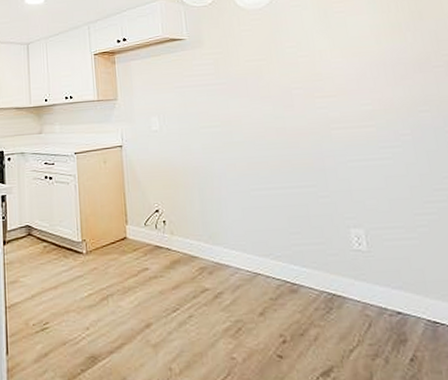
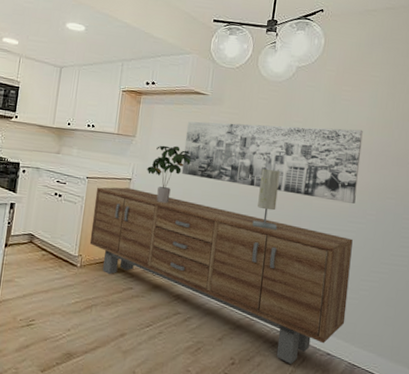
sideboard: none [87,156,409,332] -> present [89,187,353,364]
potted plant: none [136,100,182,166] -> present [147,145,191,203]
wall art: none [169,41,382,131] -> present [181,121,363,204]
table lamp: none [263,105,298,174] -> present [252,168,280,230]

